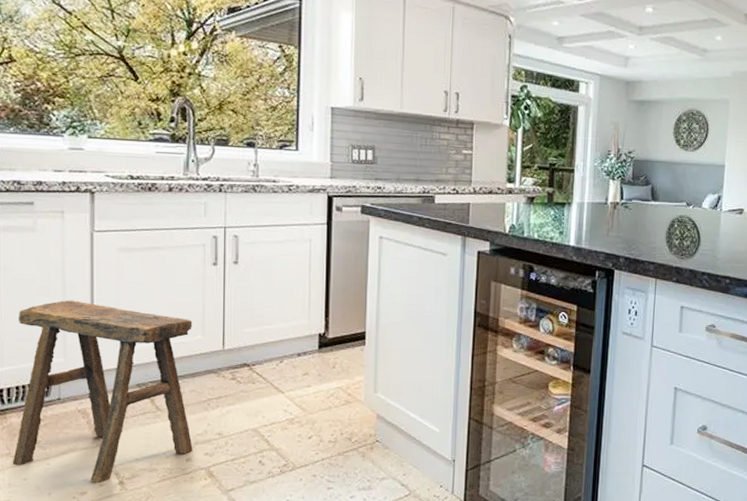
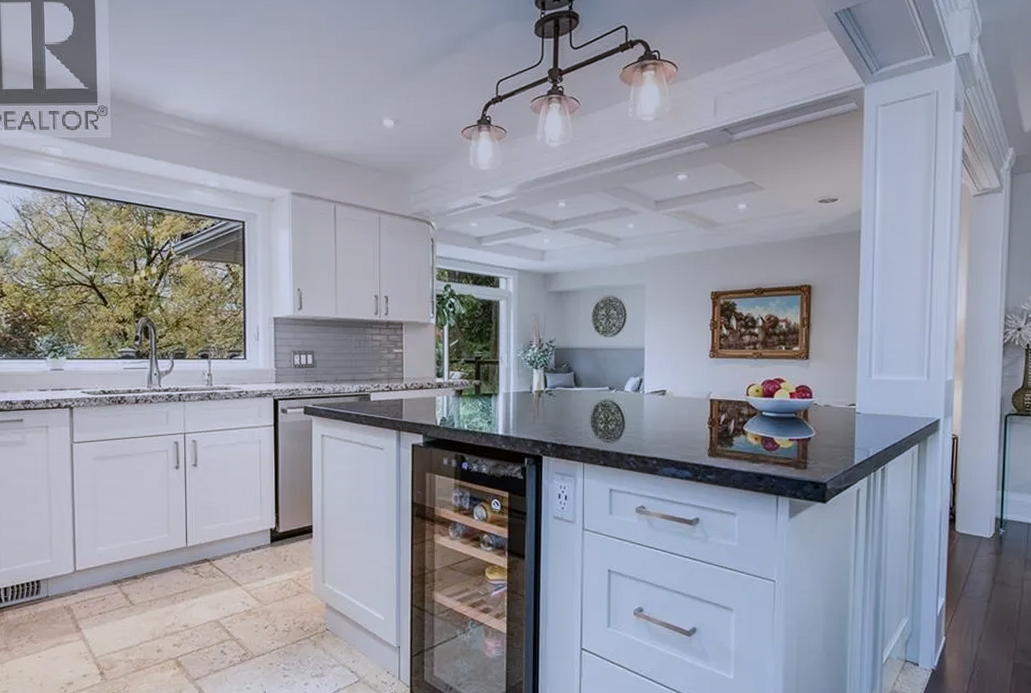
stool: present [12,300,193,483] -> none [9,506,163,674]

